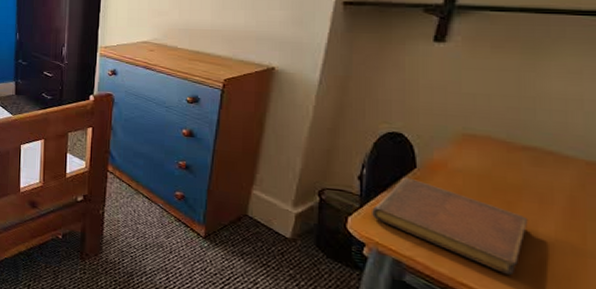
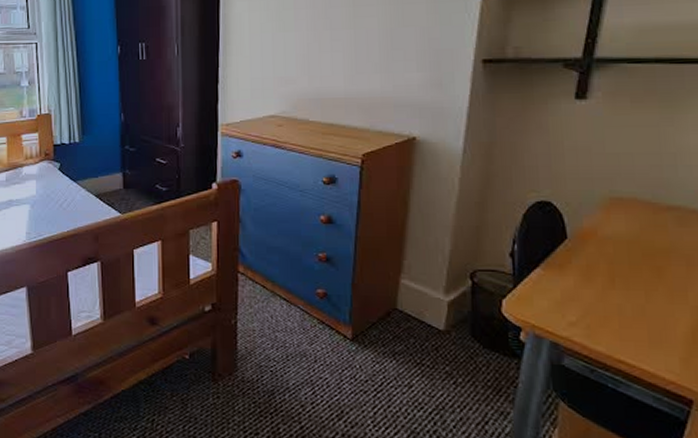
notebook: present [372,177,529,275] -> none [526,250,678,345]

